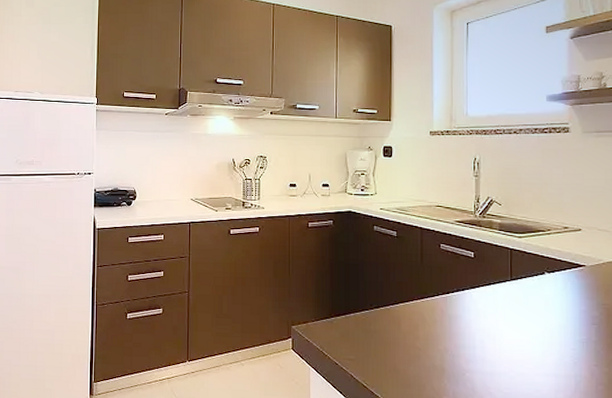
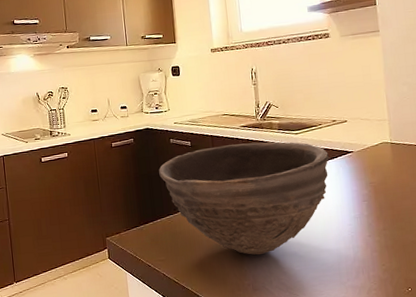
bowl: none [358,240,555,369] -> present [159,141,329,255]

